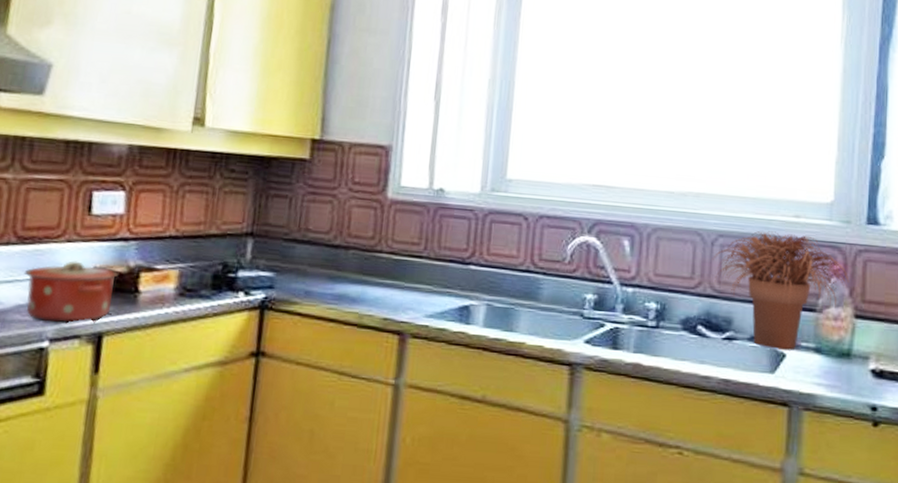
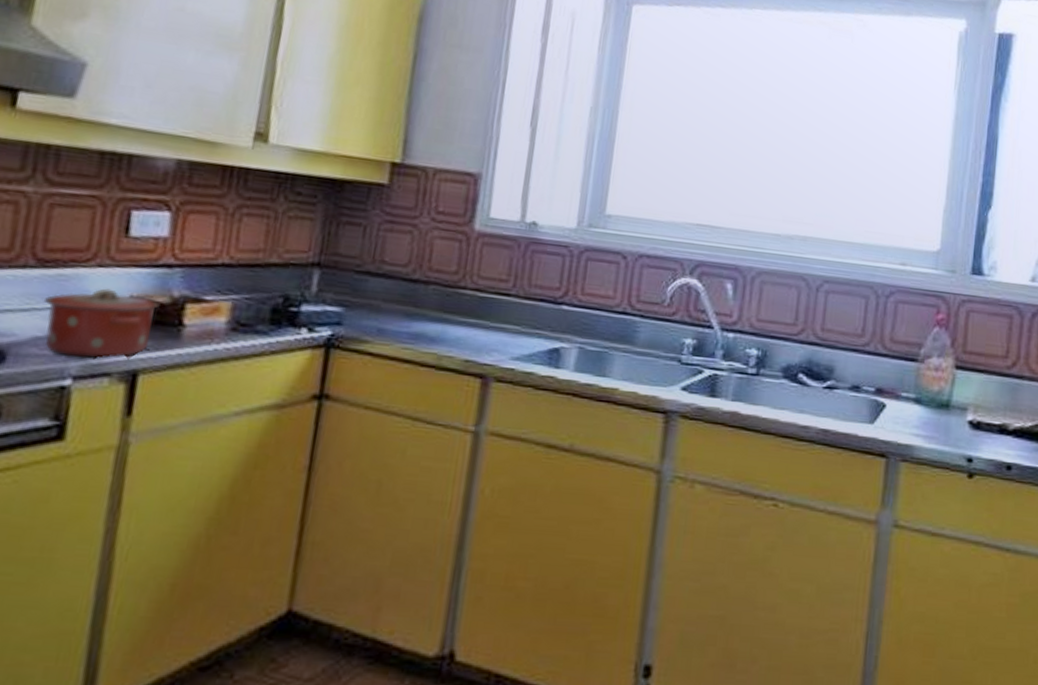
potted plant: present [712,230,850,350] -> none [816,277,952,400]

